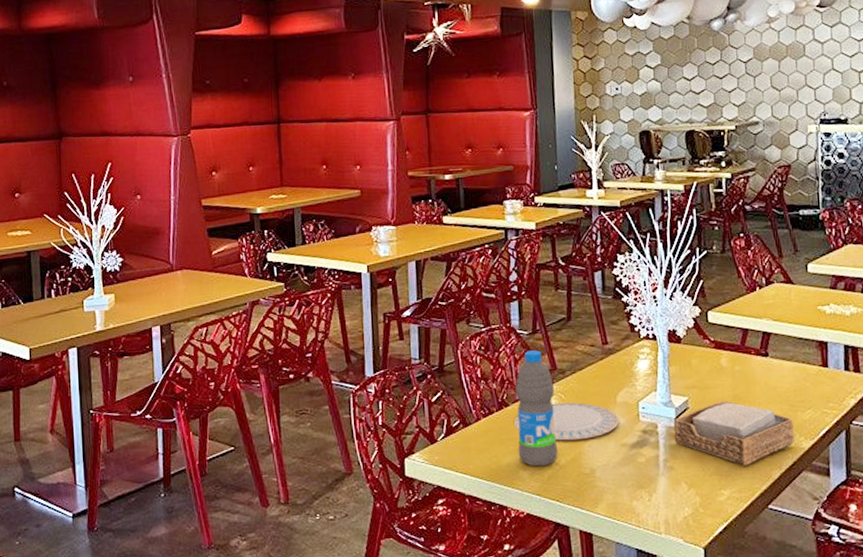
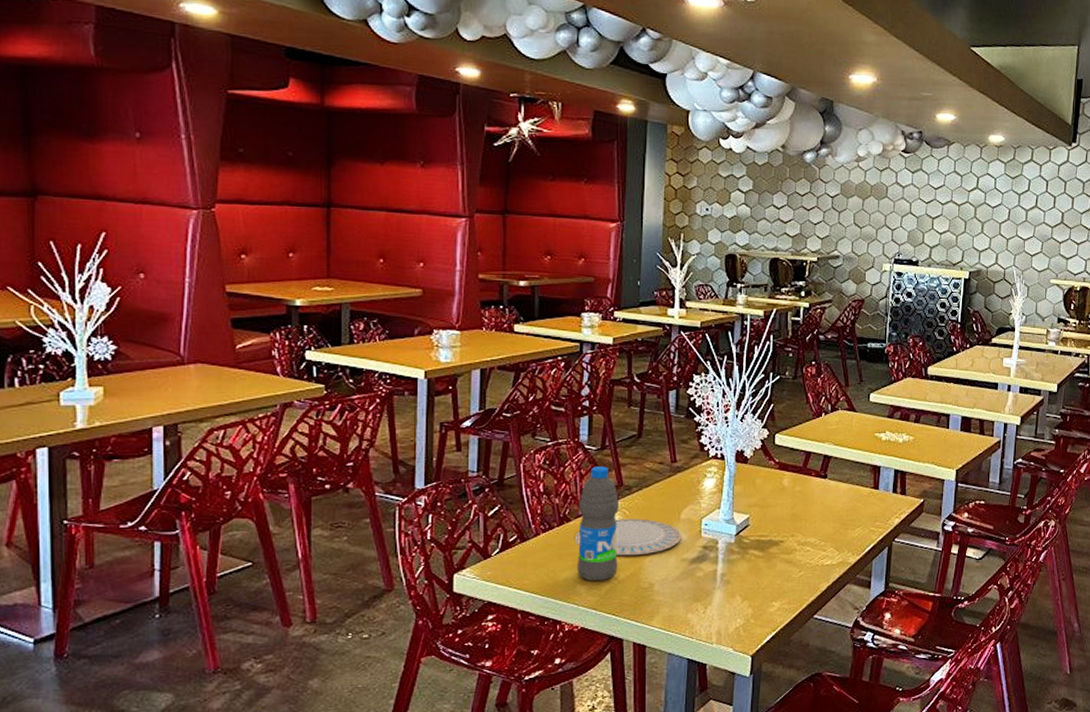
napkin holder: present [673,400,795,466] -> none [733,518,843,580]

